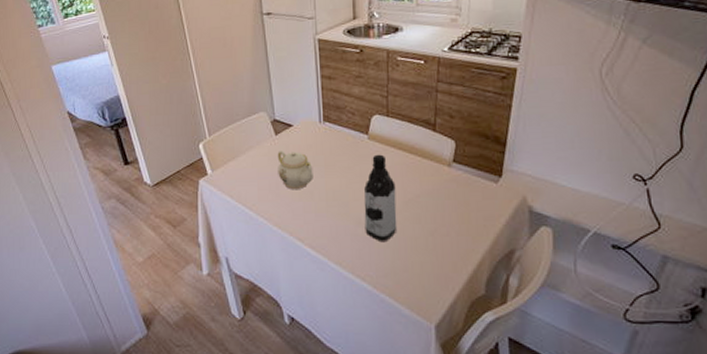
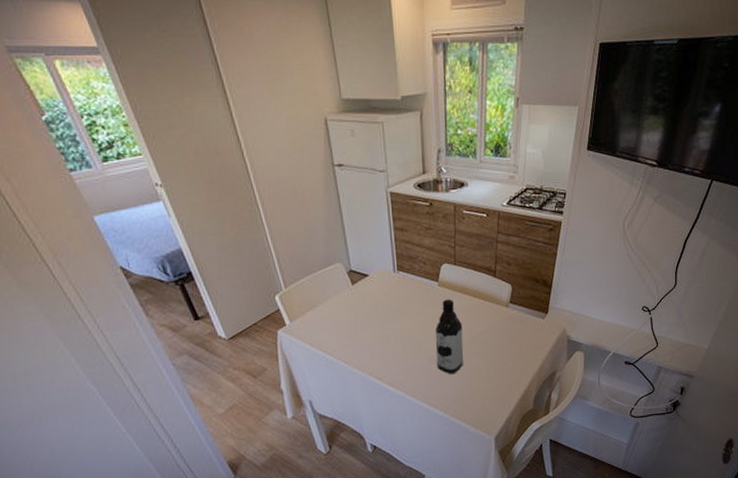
teapot: present [277,151,313,189] -> none [355,299,390,334]

